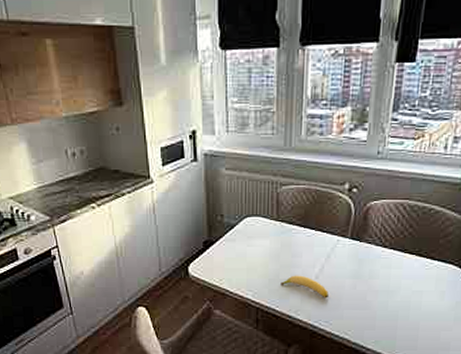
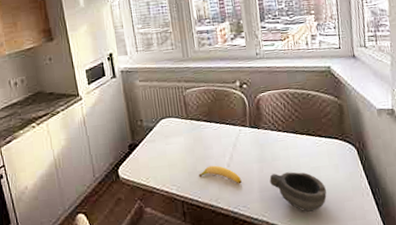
bowl: none [361,292,424,336] -> present [269,171,327,212]

